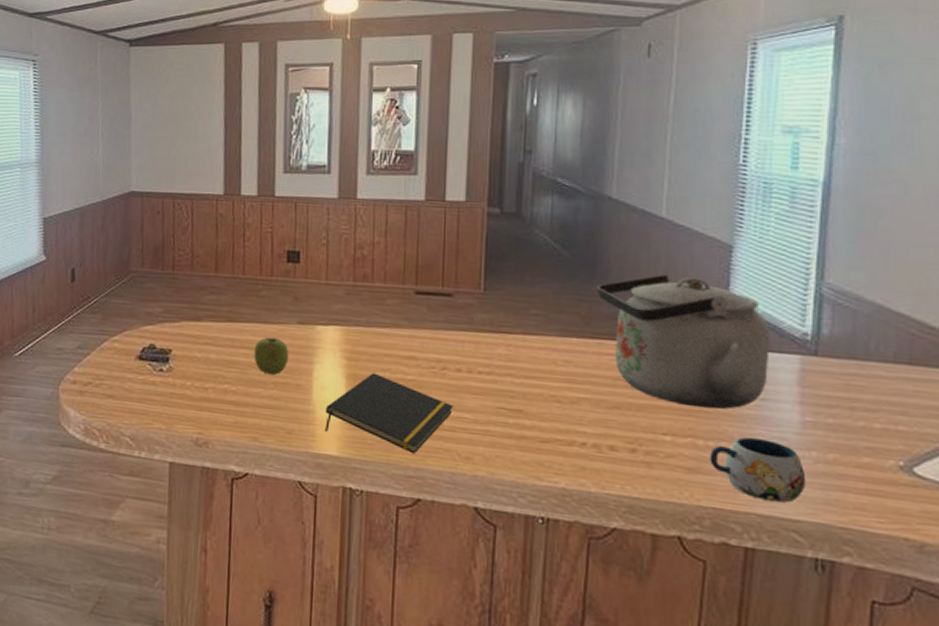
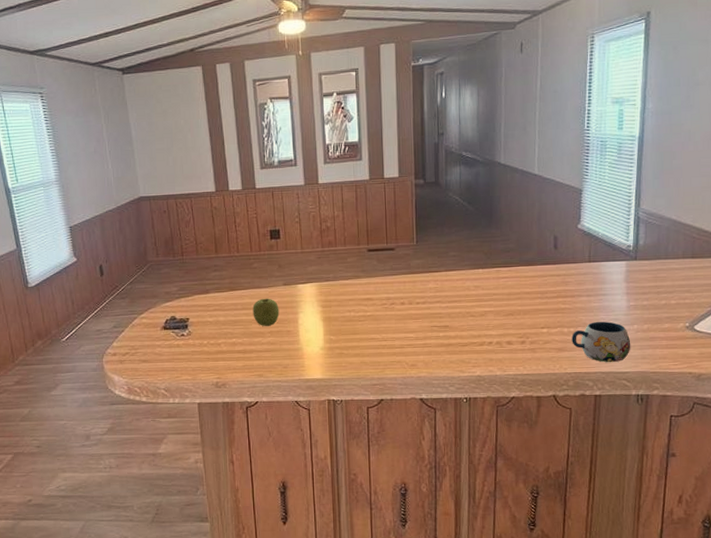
notepad: present [325,373,455,454] -> none [310,314,402,368]
kettle: present [596,274,770,410] -> none [493,214,607,307]

